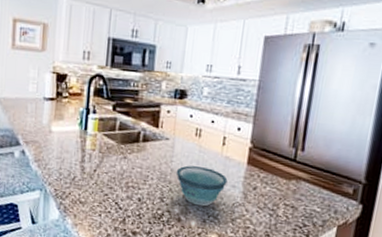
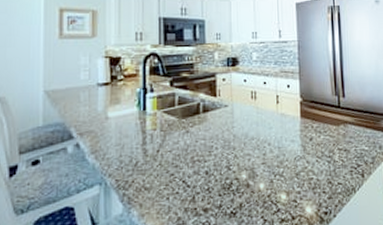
bowl: present [176,165,228,207] -> none [238,127,286,167]

